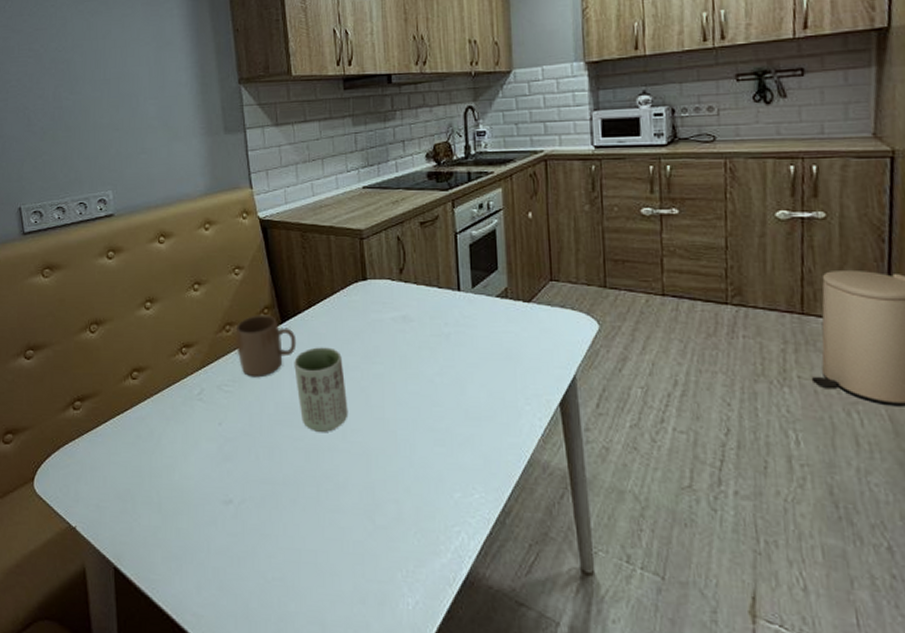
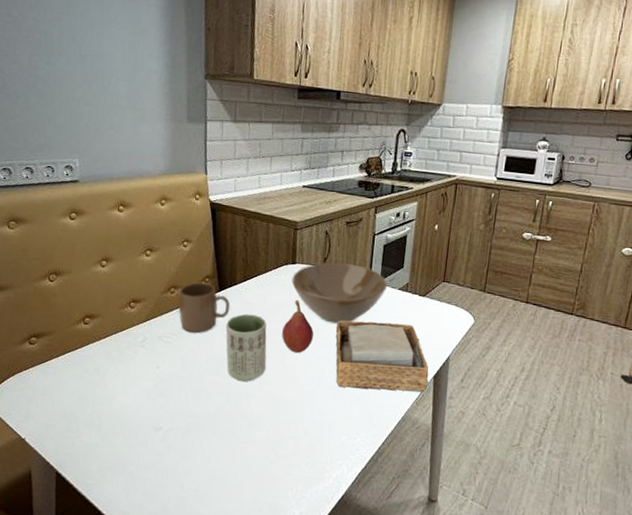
fruit: none [362,323,400,390] -> present [282,299,314,354]
bowl: none [365,271,482,348] -> present [292,262,388,324]
napkin holder: none [426,339,554,428] -> present [335,320,429,392]

